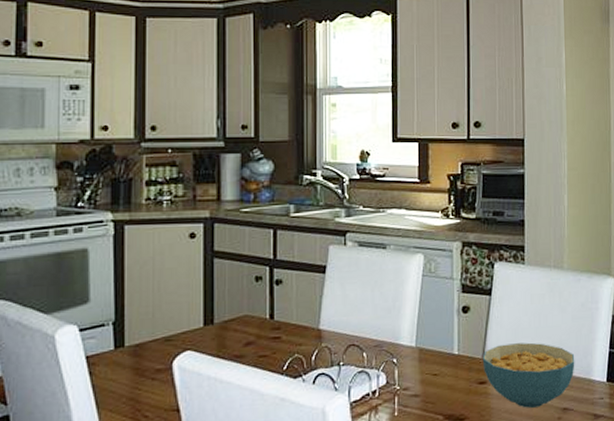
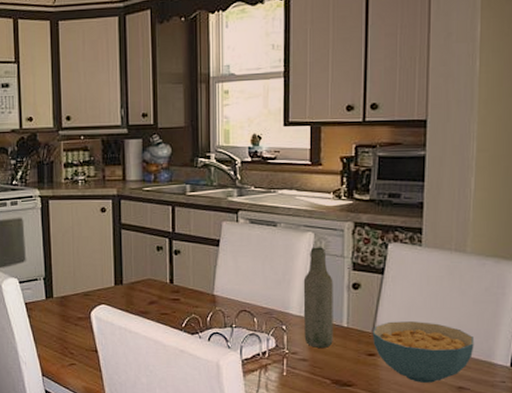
bottle: none [414,269,445,381] -> present [303,247,333,348]

